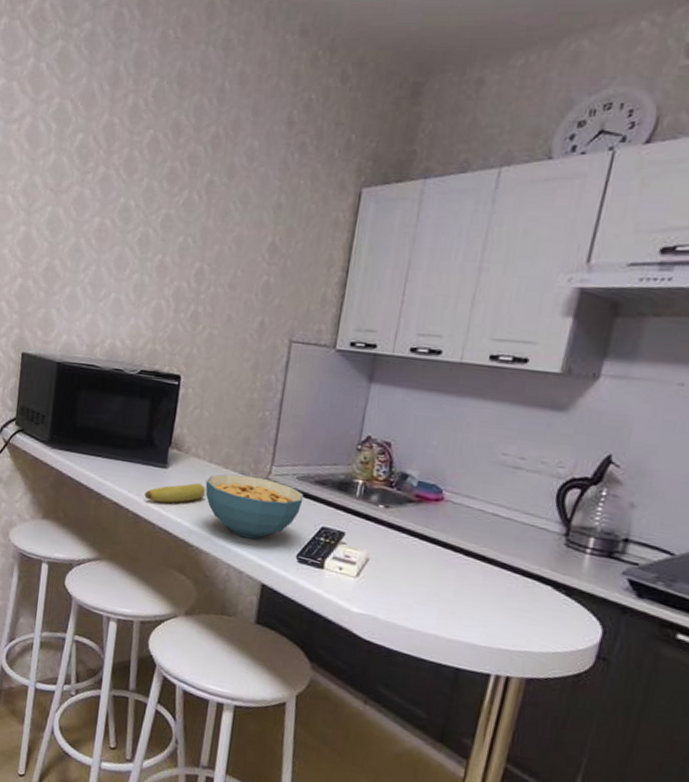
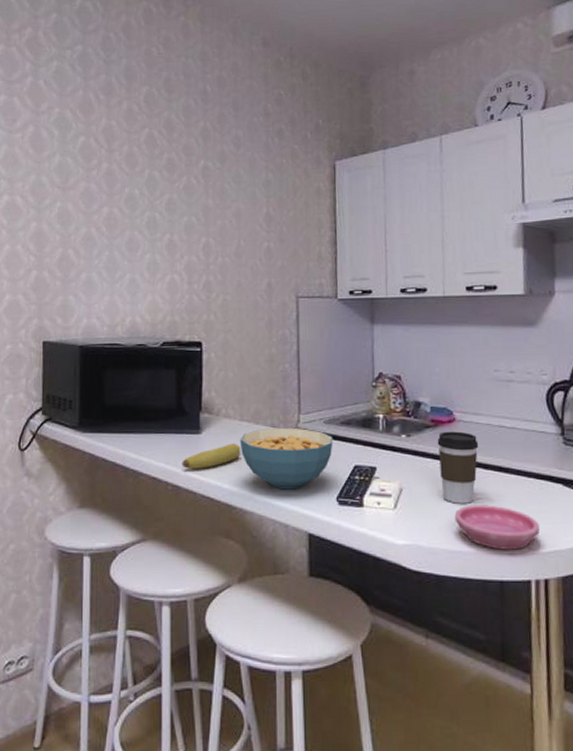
coffee cup: none [412,509,465,587] -> present [437,431,479,504]
saucer: none [419,588,515,643] -> present [454,505,540,550]

